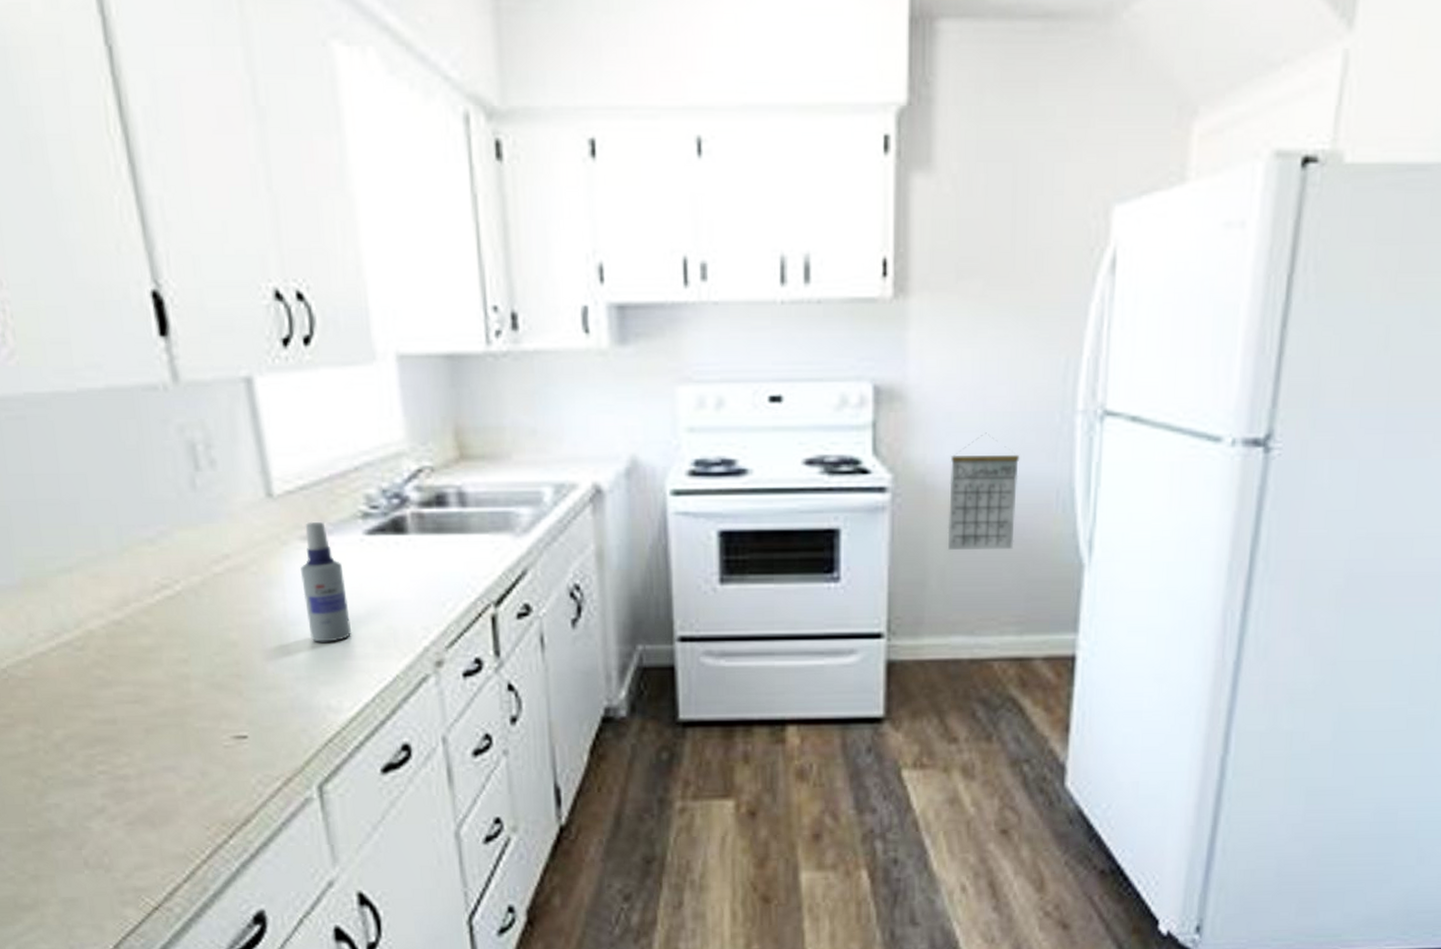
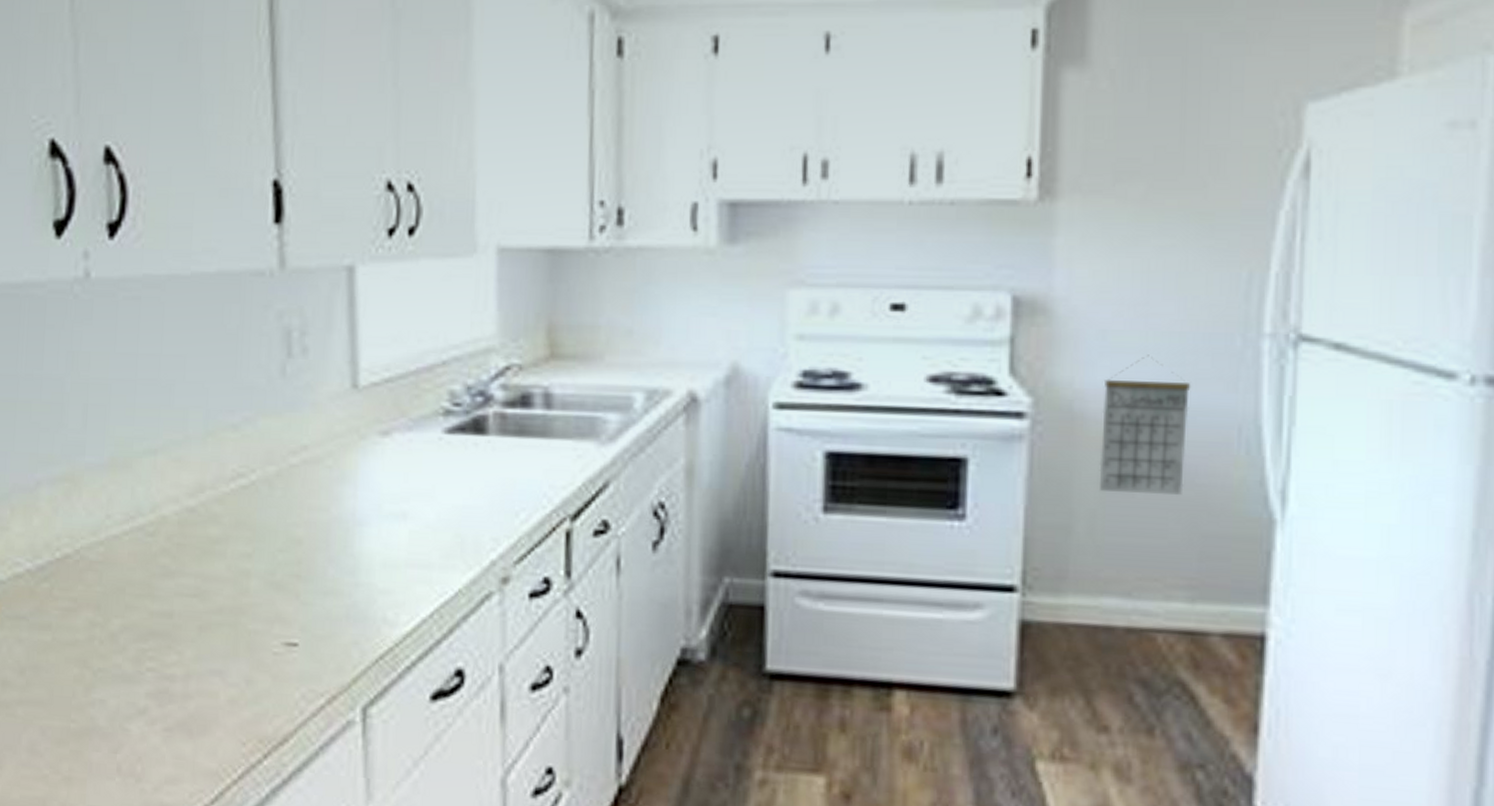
spray bottle: present [301,521,351,642] -> none [374,416,418,548]

